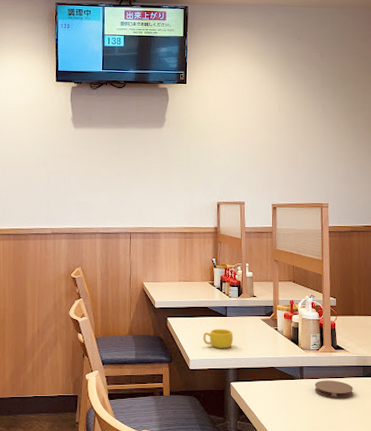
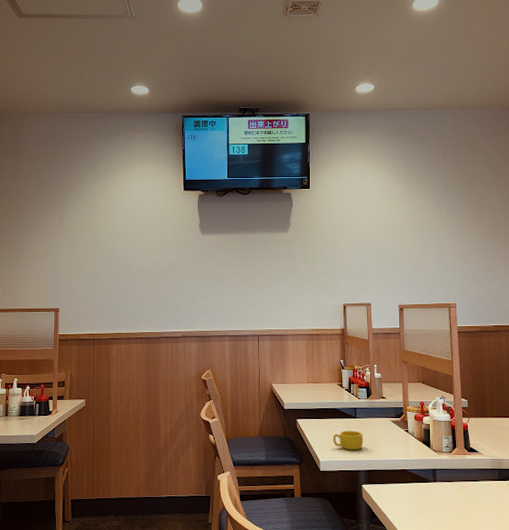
coaster: present [314,380,353,398] -> none [448,483,489,502]

